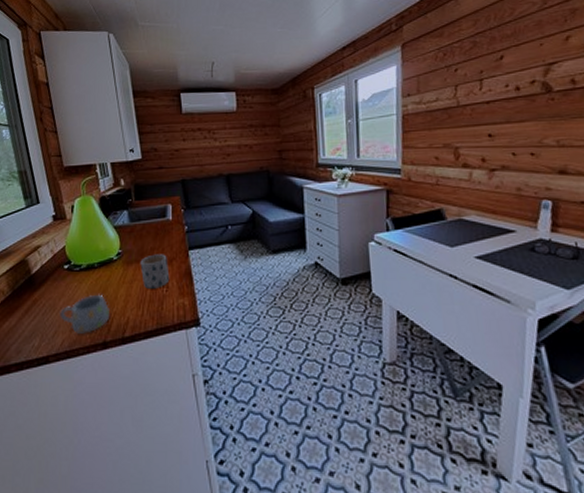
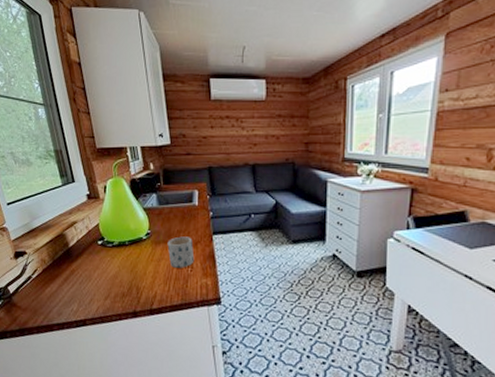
mug: present [59,295,109,334] -> none [94,270,139,303]

